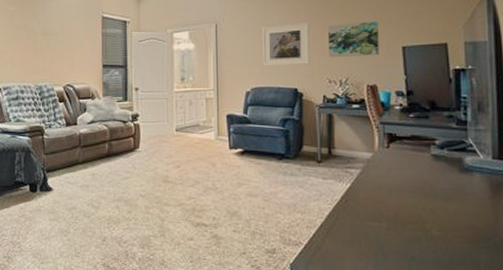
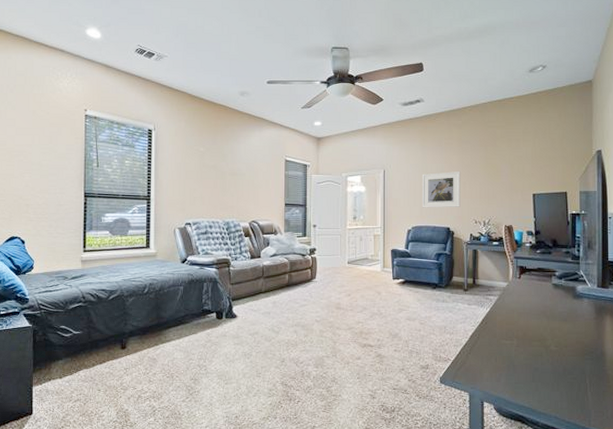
wall art: present [328,21,379,58] -> none [476,172,515,202]

